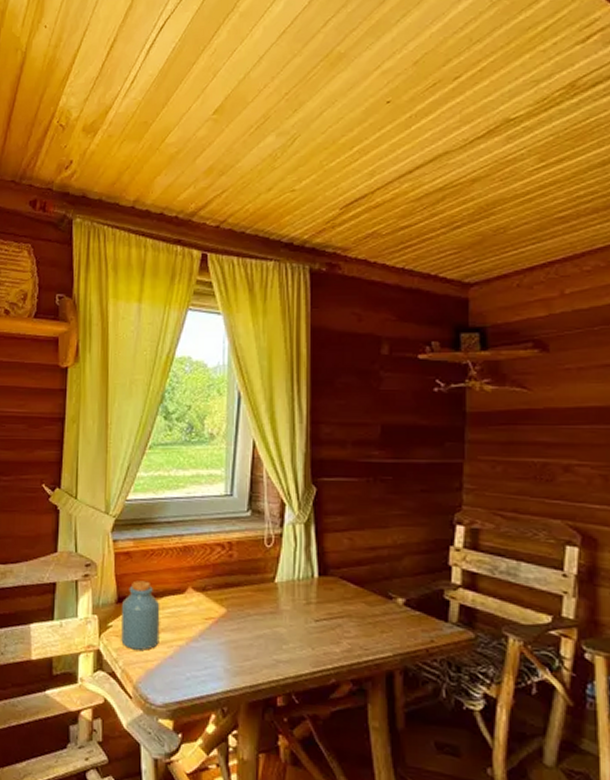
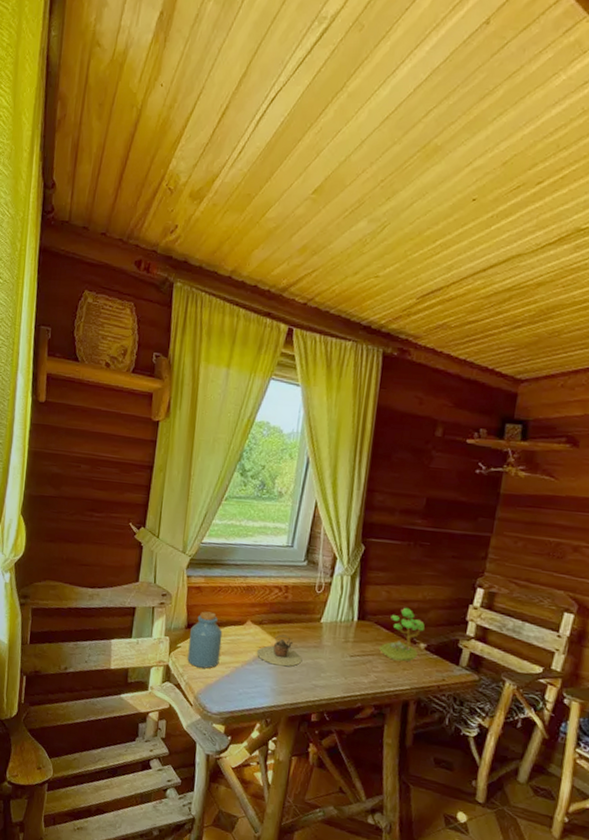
teapot: none [202,601,258,640] -> present [256,634,303,667]
potted flower: none [347,555,400,623] -> present [378,607,425,662]

